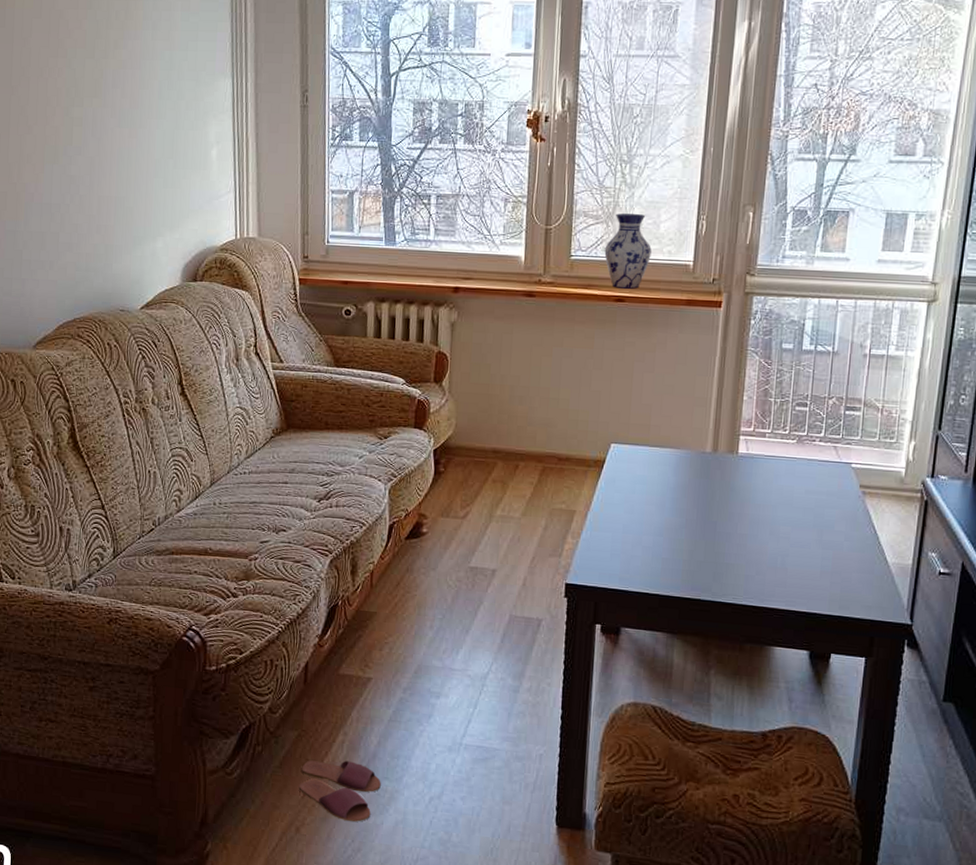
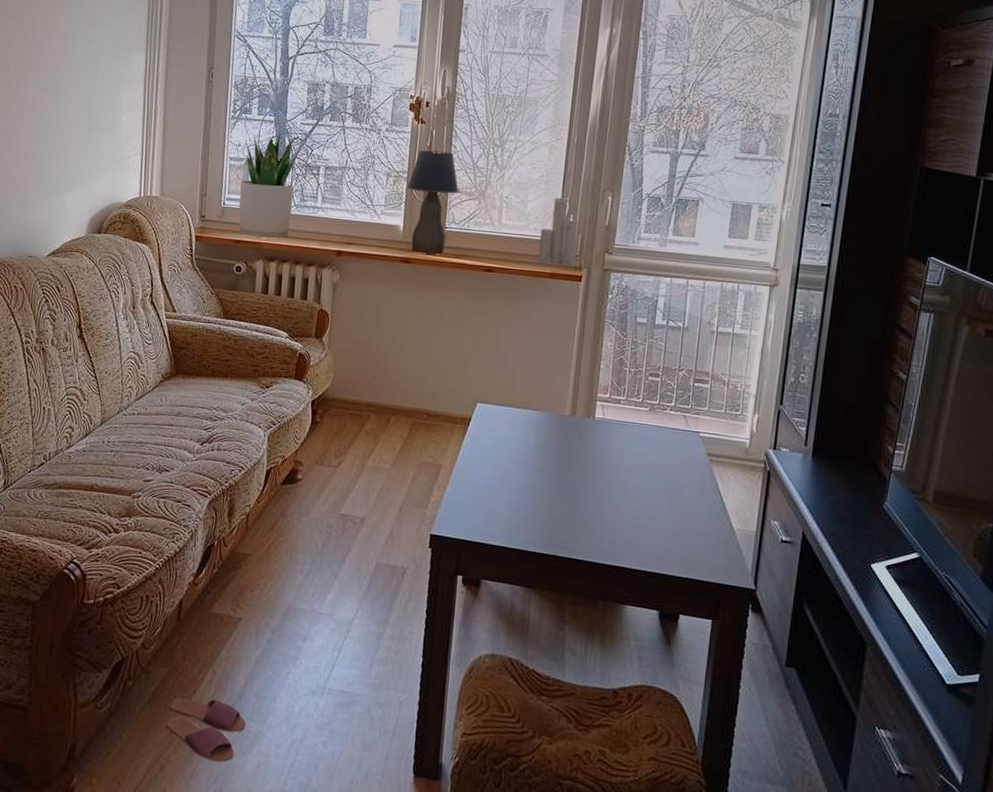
planter: none [344,157,406,278] -> present [239,130,298,239]
table lamp: none [527,169,585,286] -> present [407,149,460,255]
vase: present [604,213,652,290] -> none [476,191,519,261]
candle: none [671,206,717,292] -> present [536,189,579,267]

